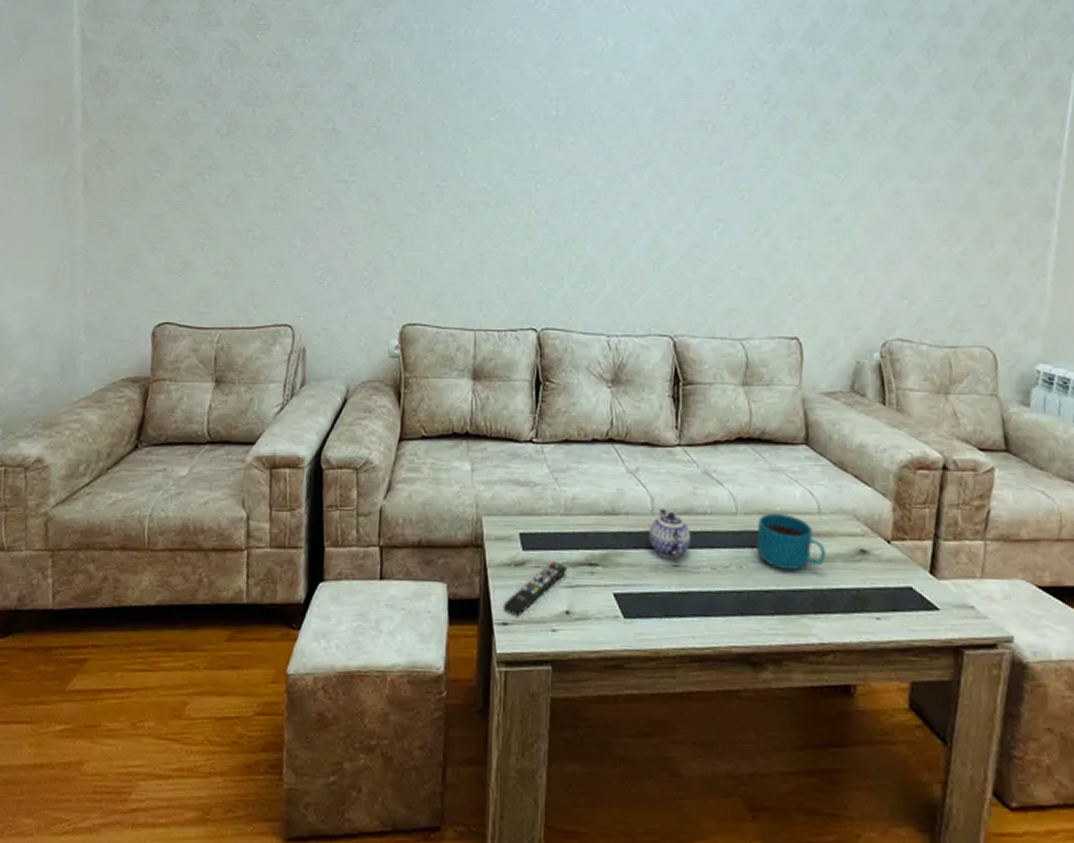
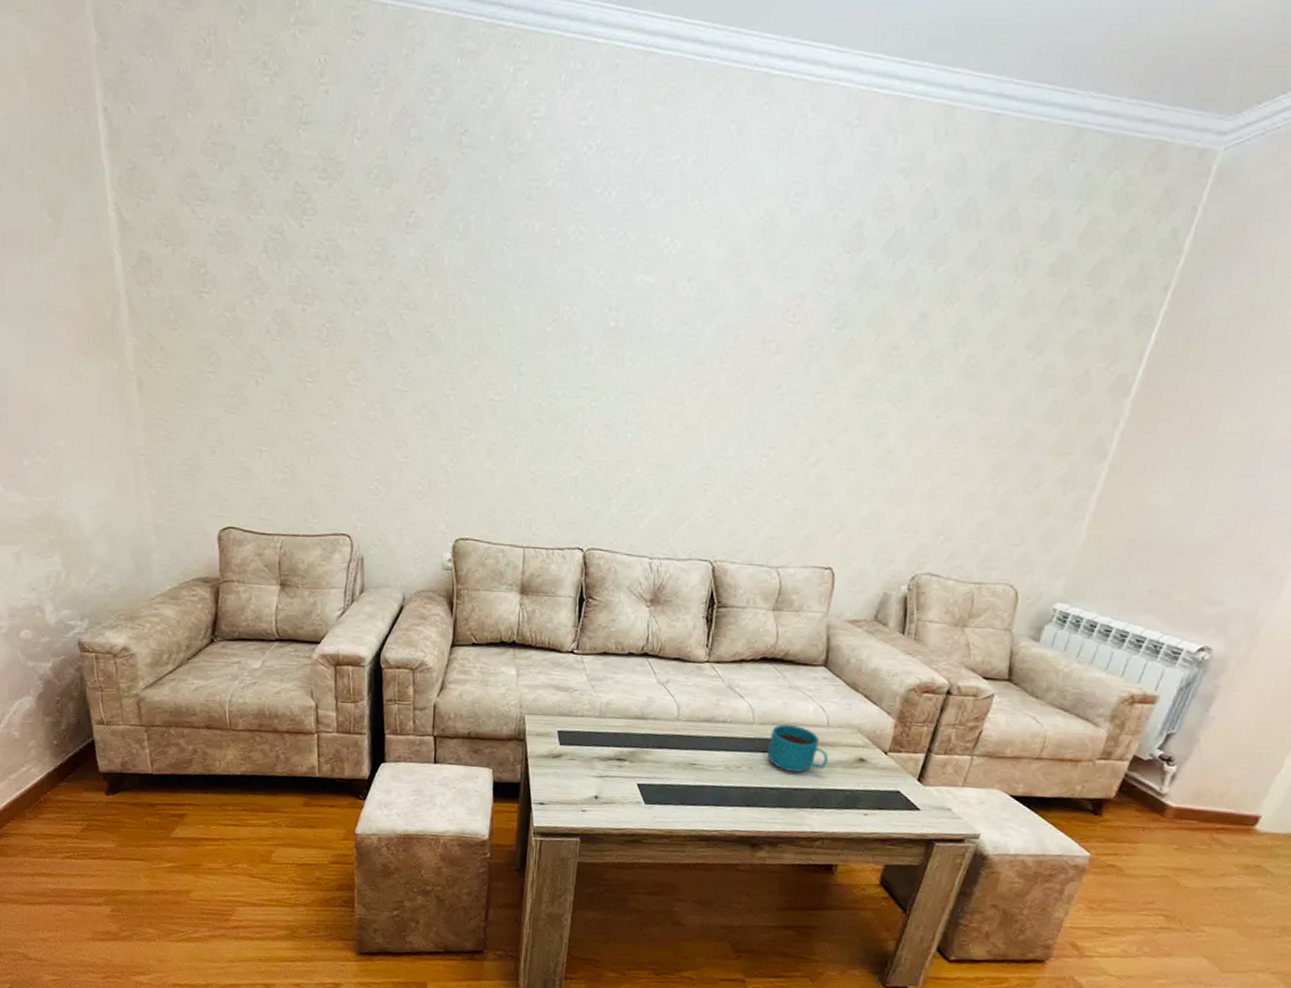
remote control: present [503,562,568,617] -> none [540,756,599,799]
teapot: present [648,508,692,559] -> none [672,716,711,758]

